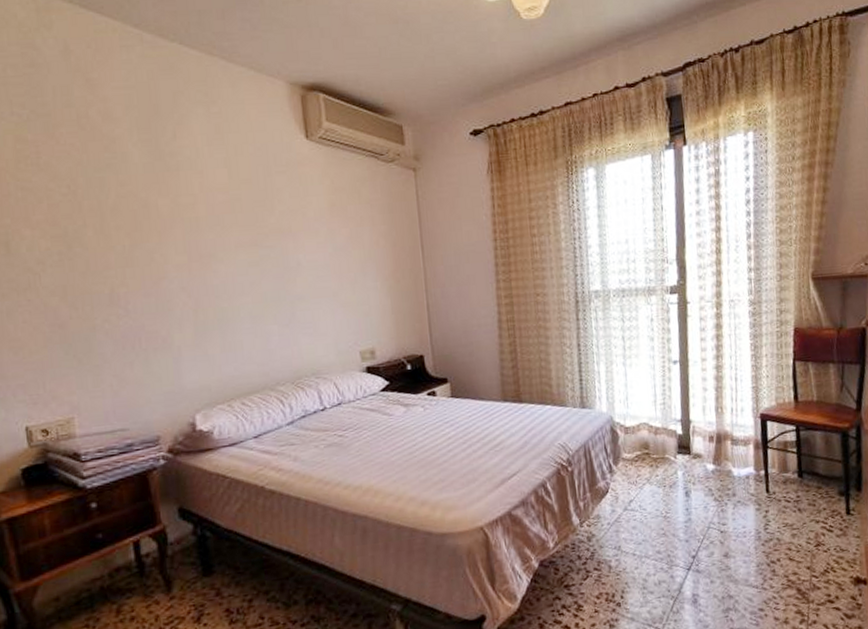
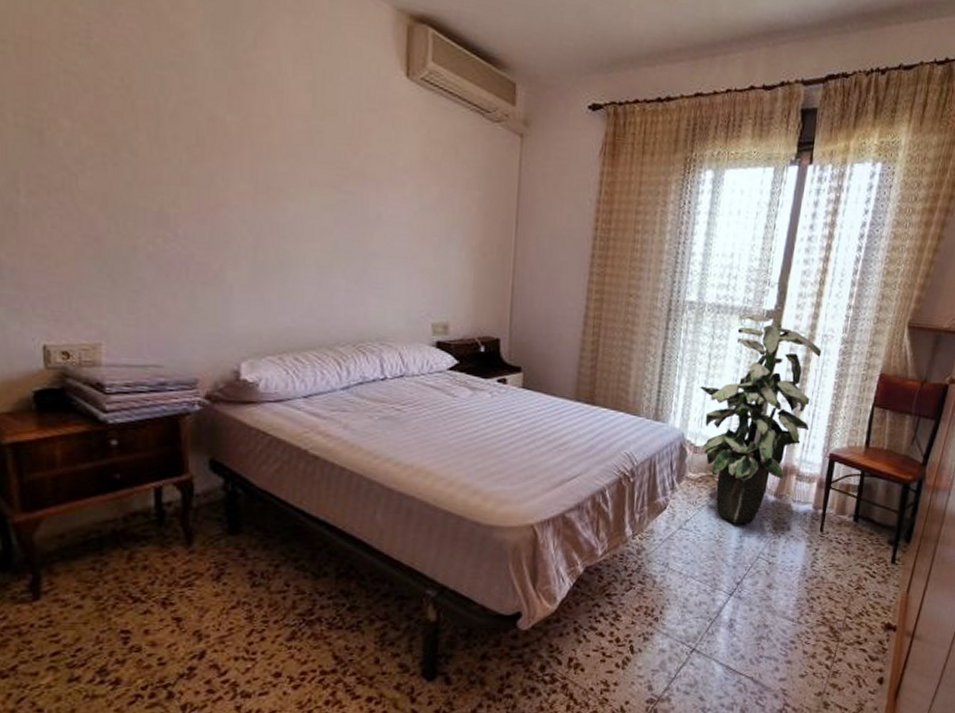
indoor plant: none [619,291,735,498] -> present [700,313,822,524]

